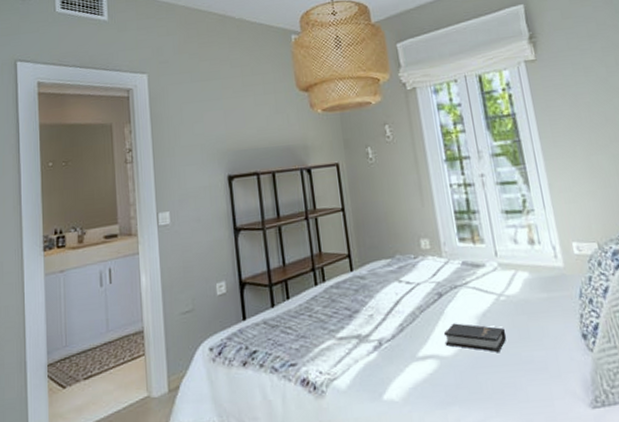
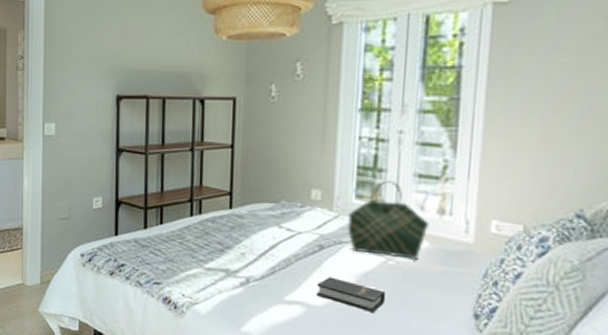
tote bag: none [456,220,525,295] -> present [347,180,430,260]

